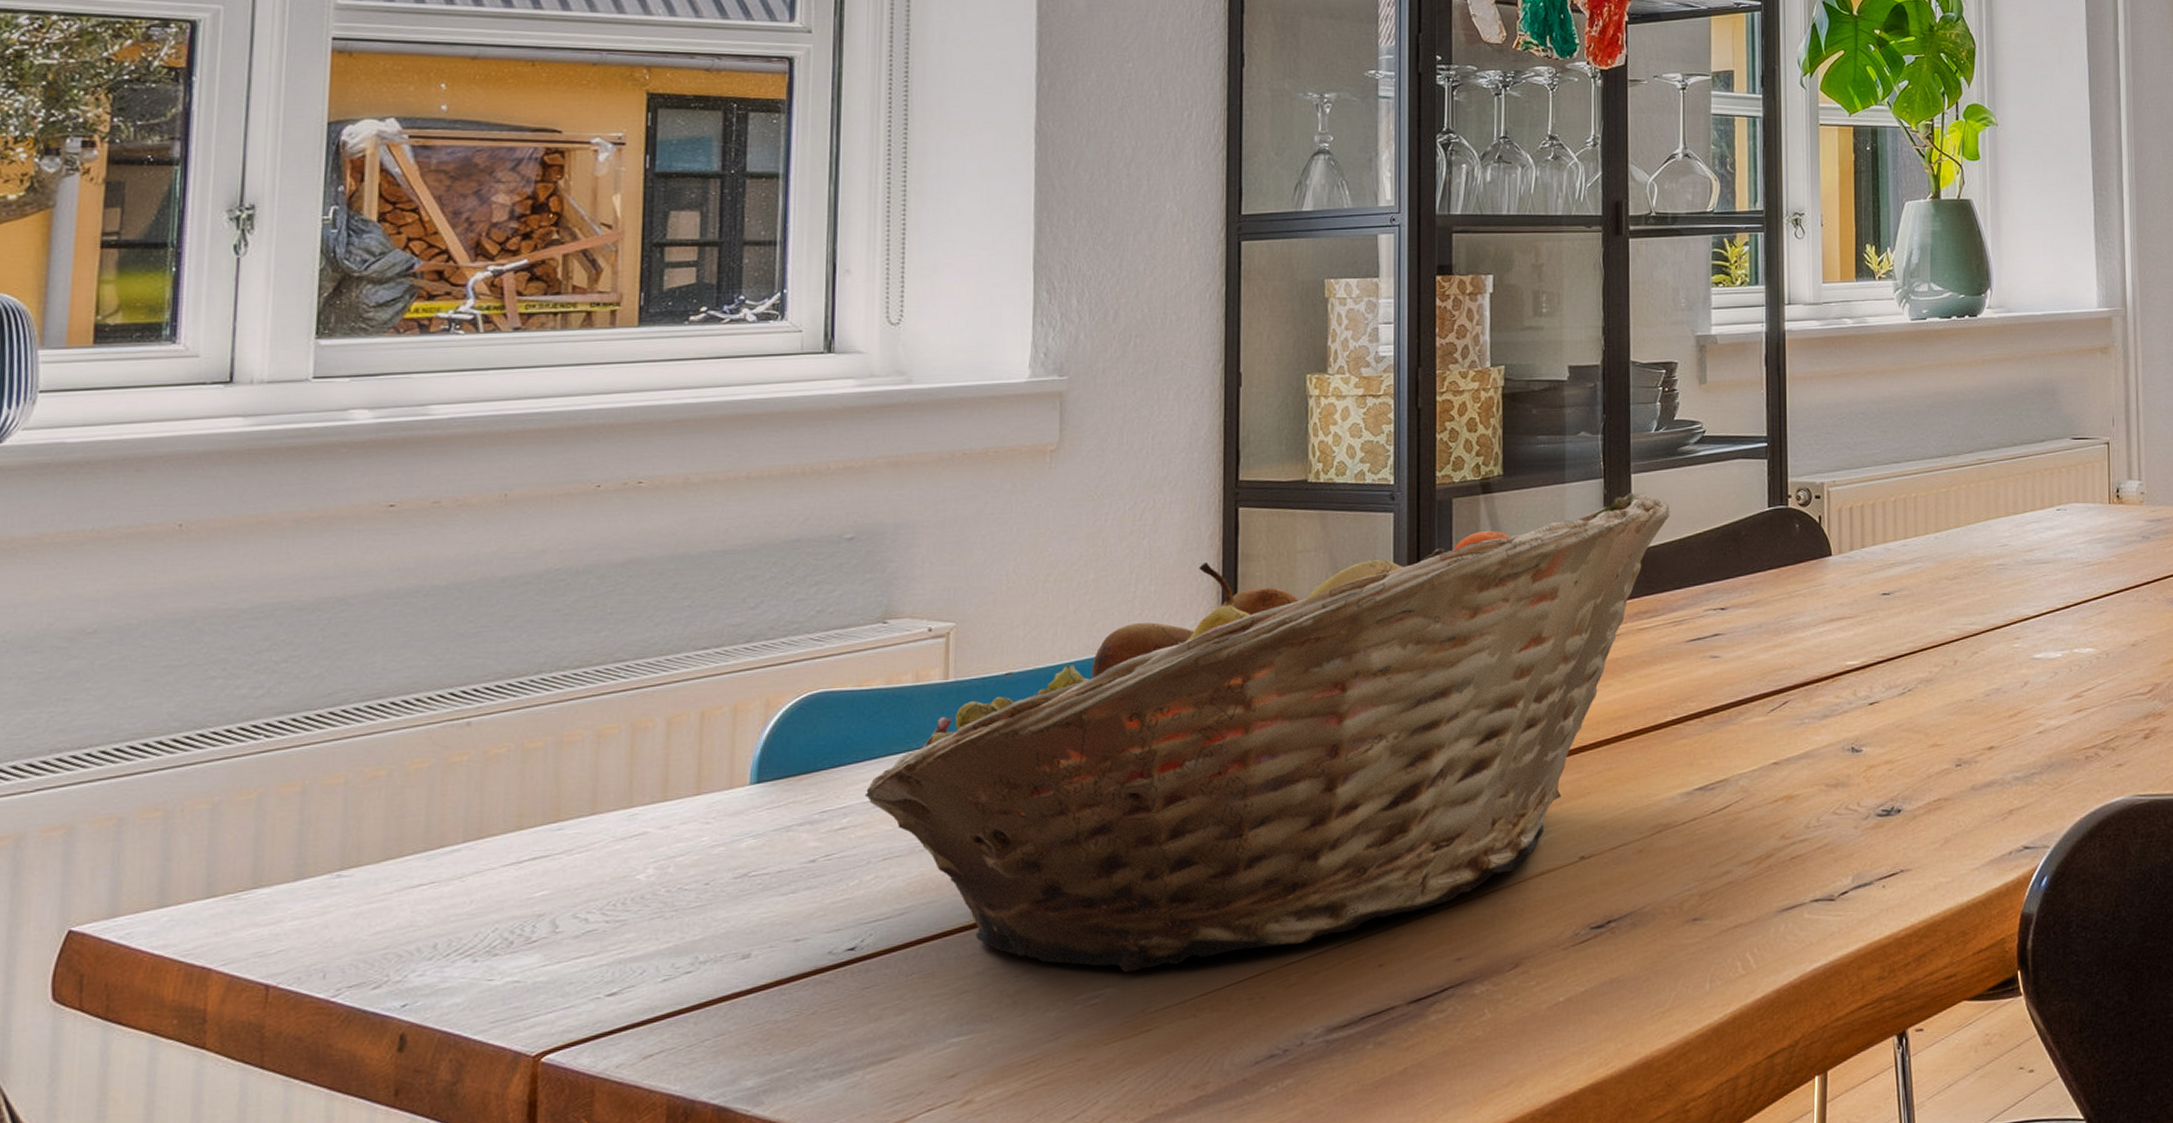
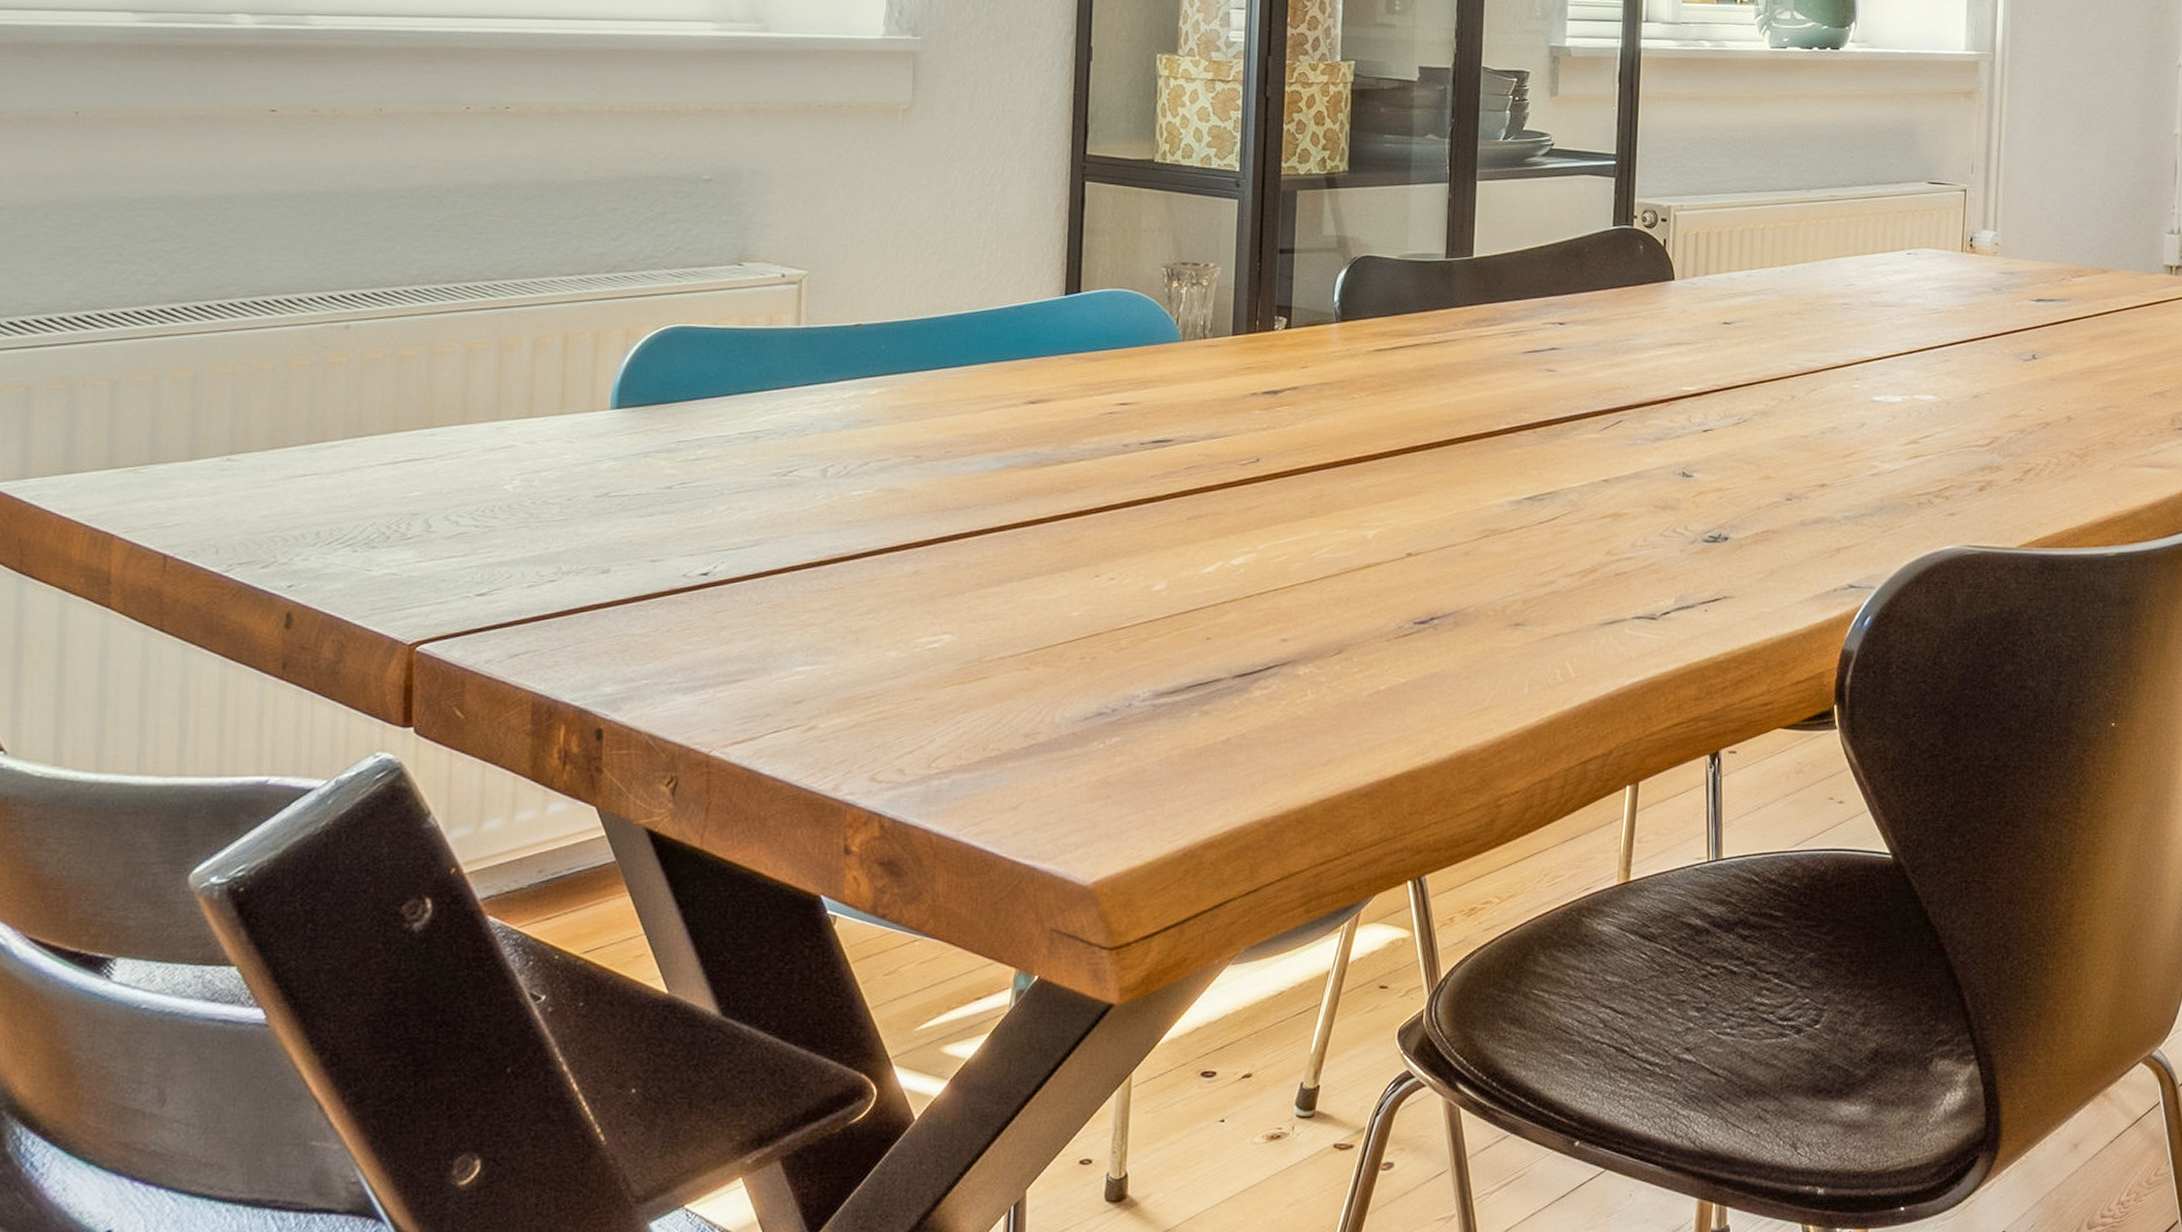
fruit basket: present [864,492,1670,972] -> none [718,199,1514,621]

